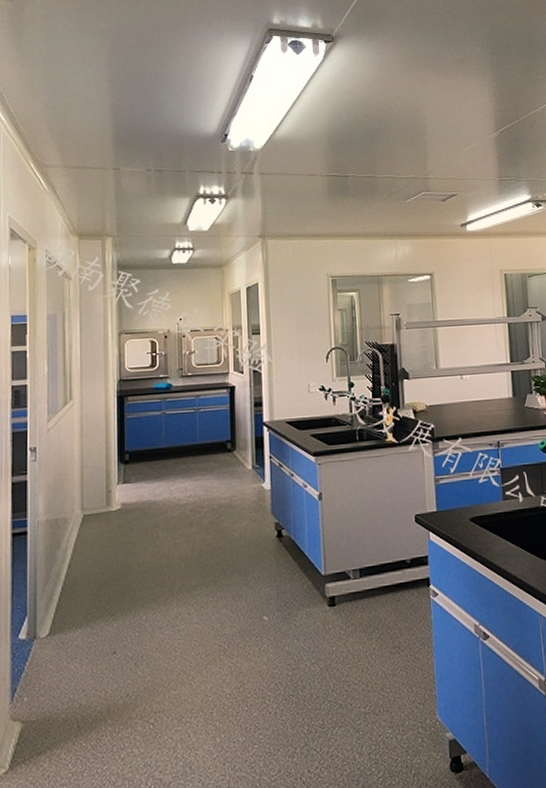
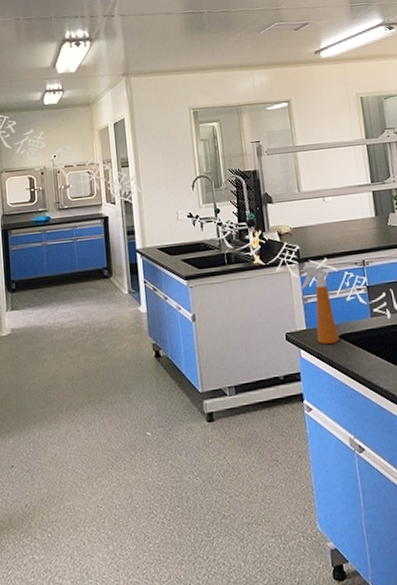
spray bottle: none [433,445,469,528] -> present [300,265,339,345]

